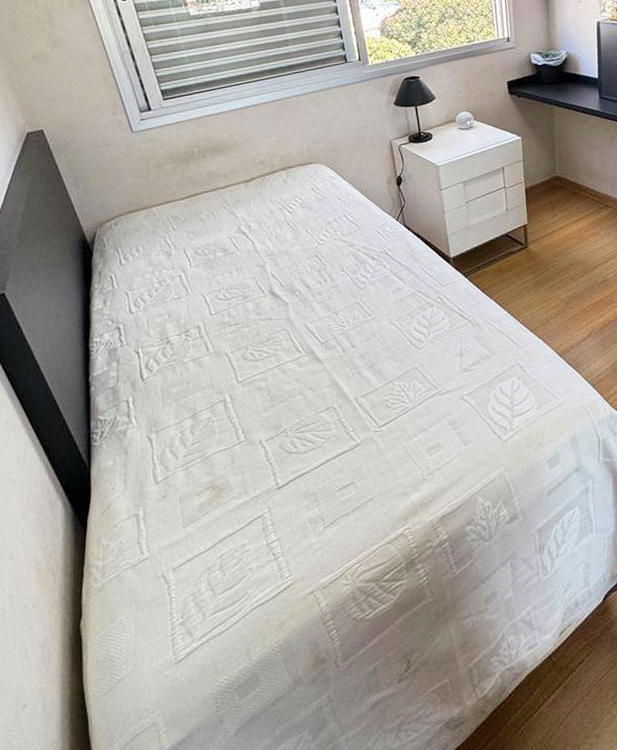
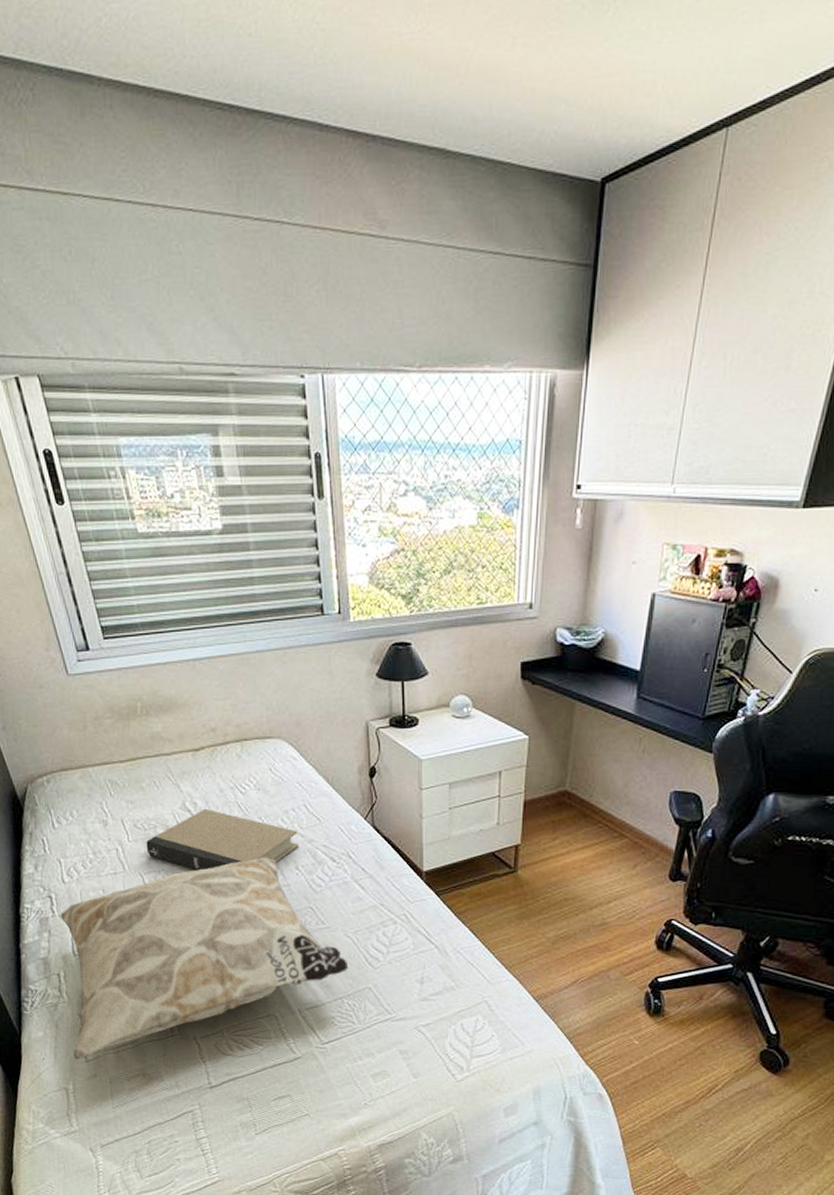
decorative pillow: none [128,264,396,483] -> present [60,857,349,1060]
book: none [207,229,343,285] -> present [146,808,299,871]

